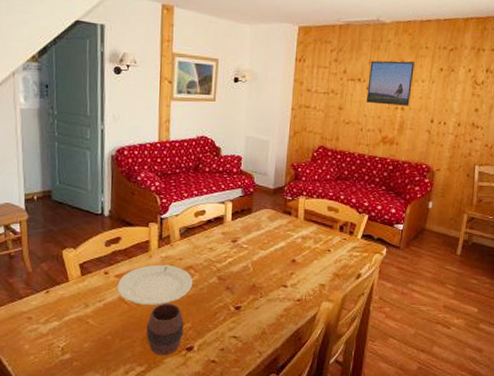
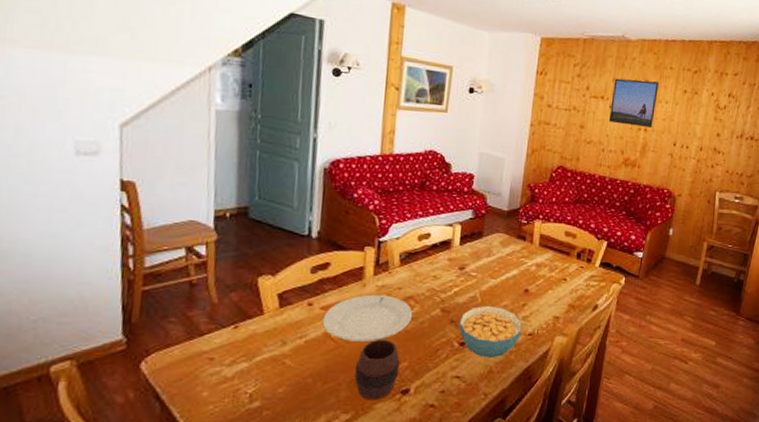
cereal bowl: none [234,274,291,321] -> present [459,305,522,359]

